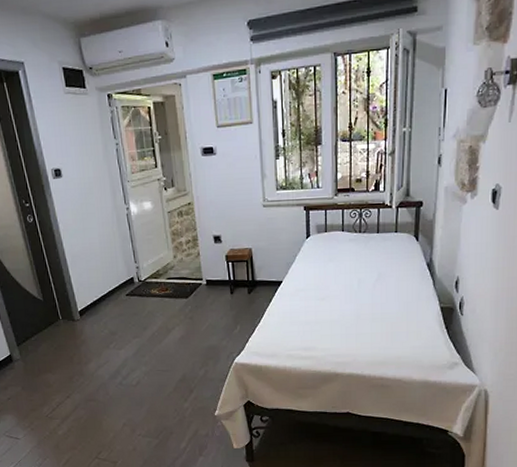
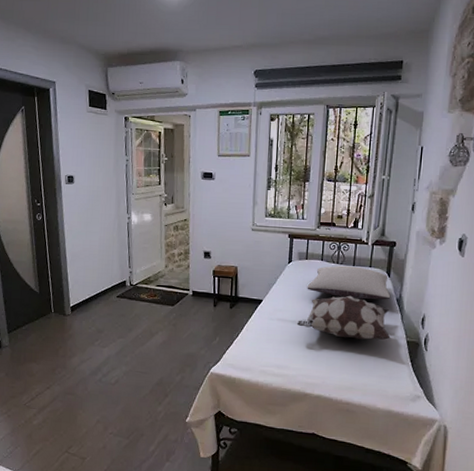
decorative pillow: none [321,265,423,312] -> present [296,295,391,340]
pillow: none [329,233,421,270] -> present [307,265,391,300]

